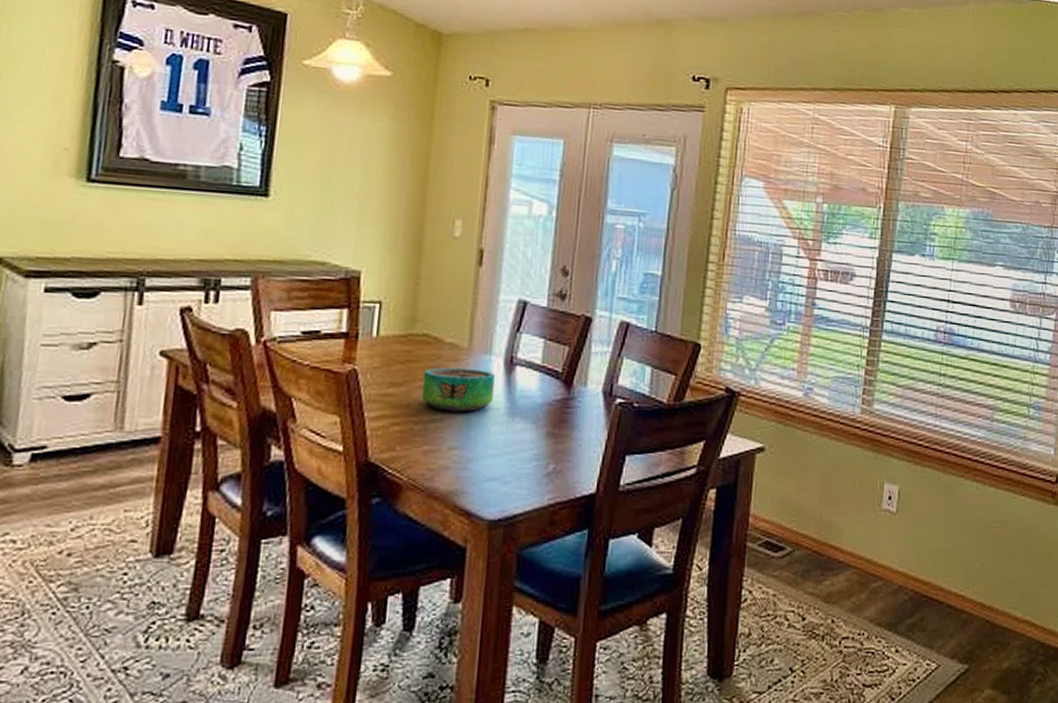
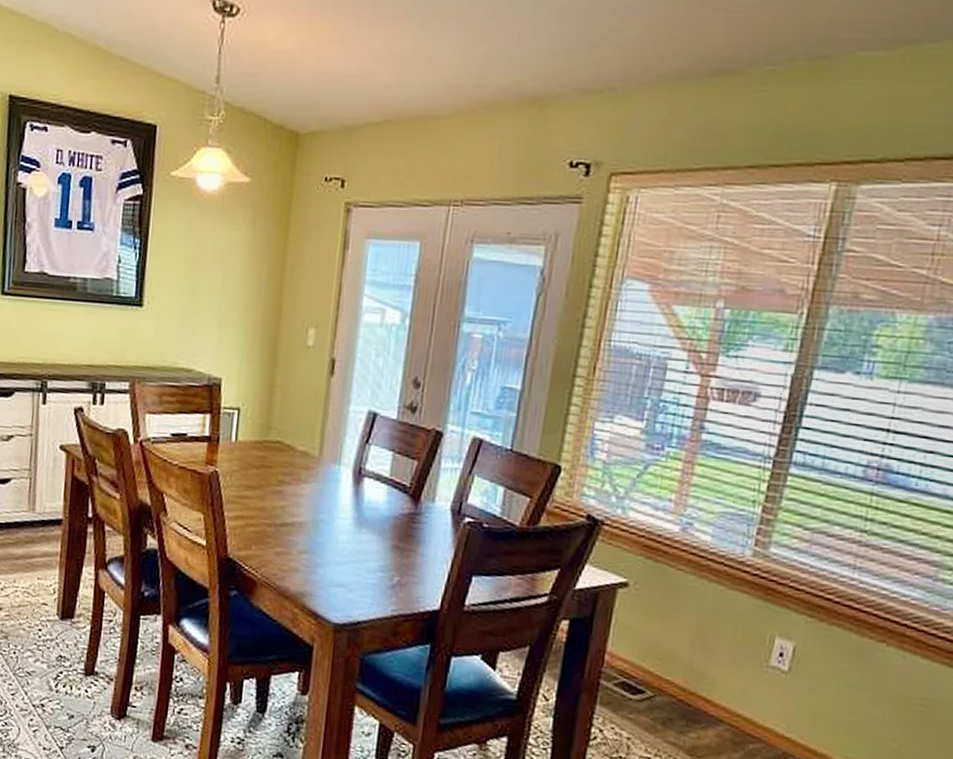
decorative bowl: present [421,368,495,412] -> none [275,474,344,519]

